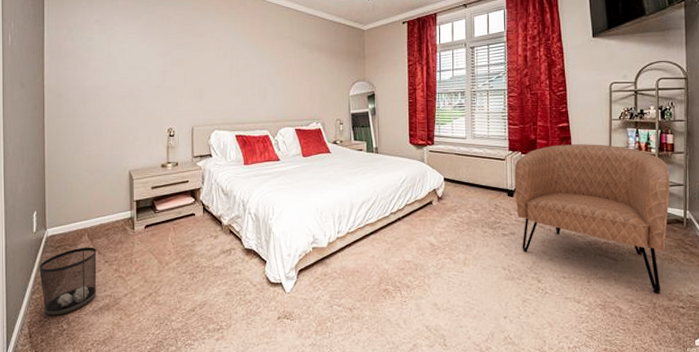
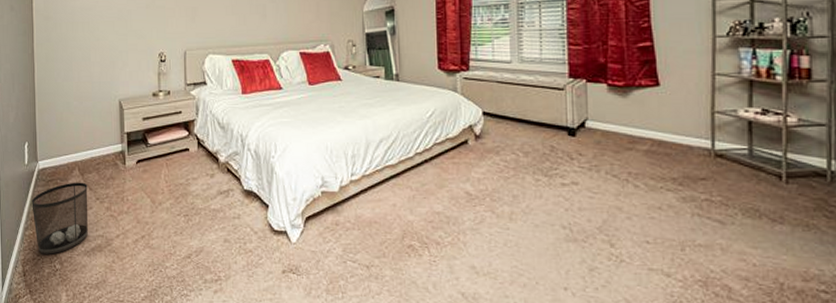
armchair: present [514,144,670,294] -> none [576,69,805,271]

